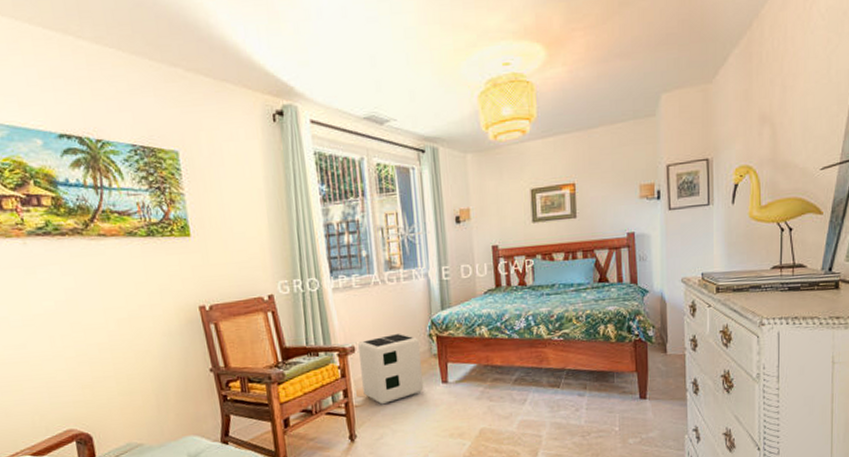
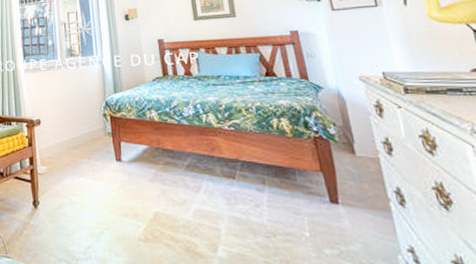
air purifier: present [358,333,424,405] -> none [43,110,100,176]

